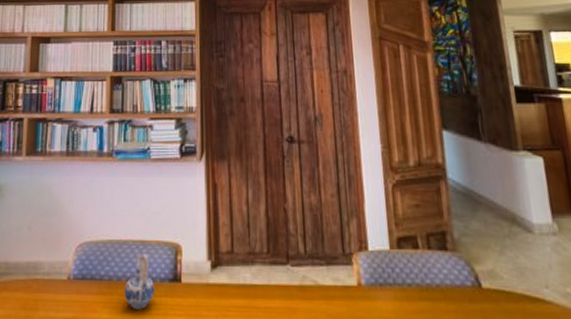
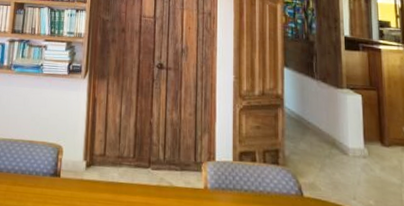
ceramic pitcher: present [124,253,155,310] -> none [11,151,38,197]

